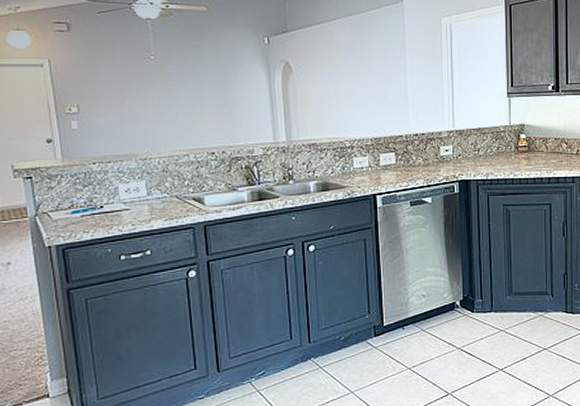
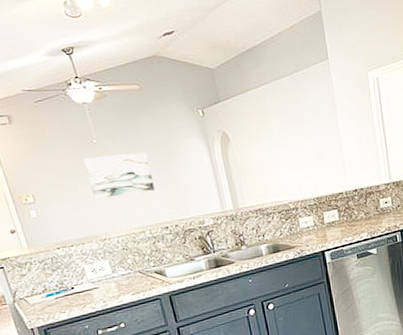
wall art: none [138,73,207,117] -> present [84,152,155,199]

